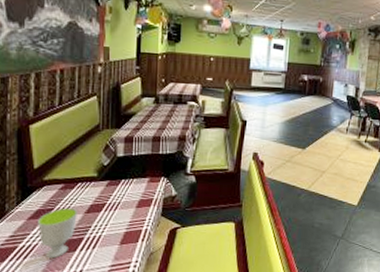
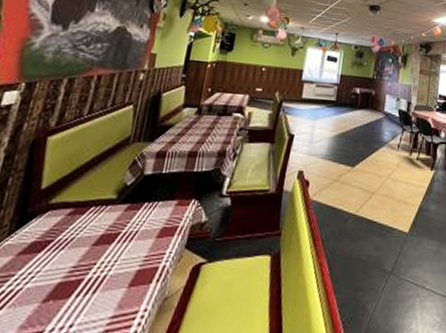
cup: present [37,207,77,259] -> none [26,238,83,309]

